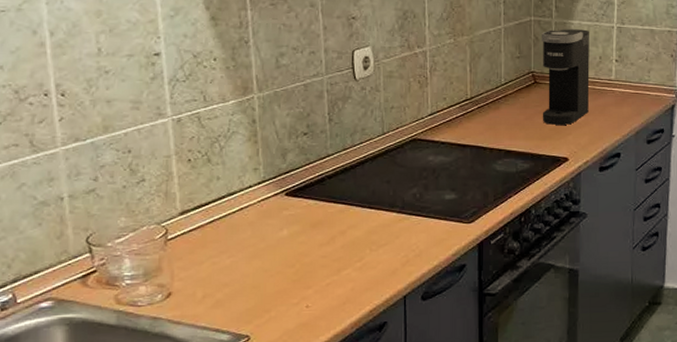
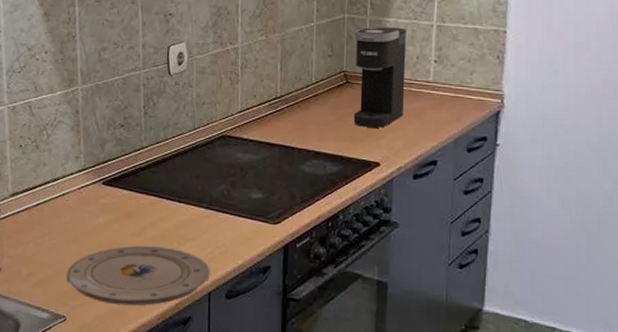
plate: none [249,254,405,318] -> present [67,245,210,306]

